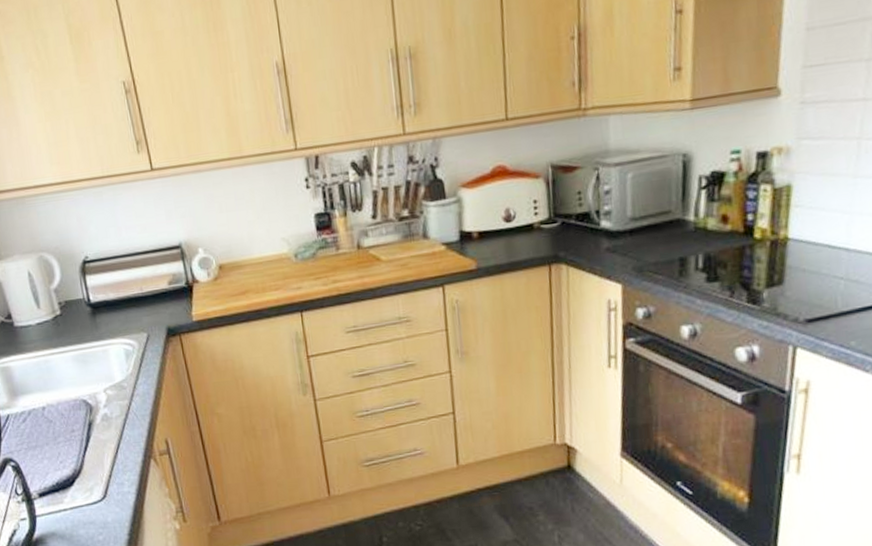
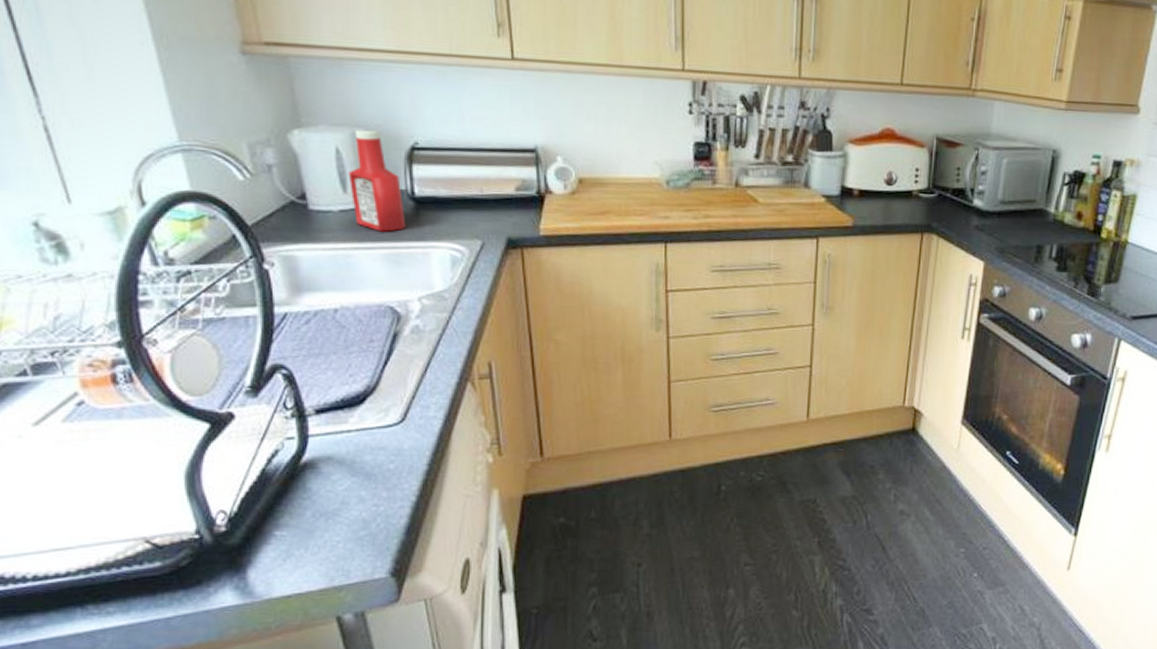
ketchup bottle: none [39,251,87,337] -> present [348,129,406,232]

